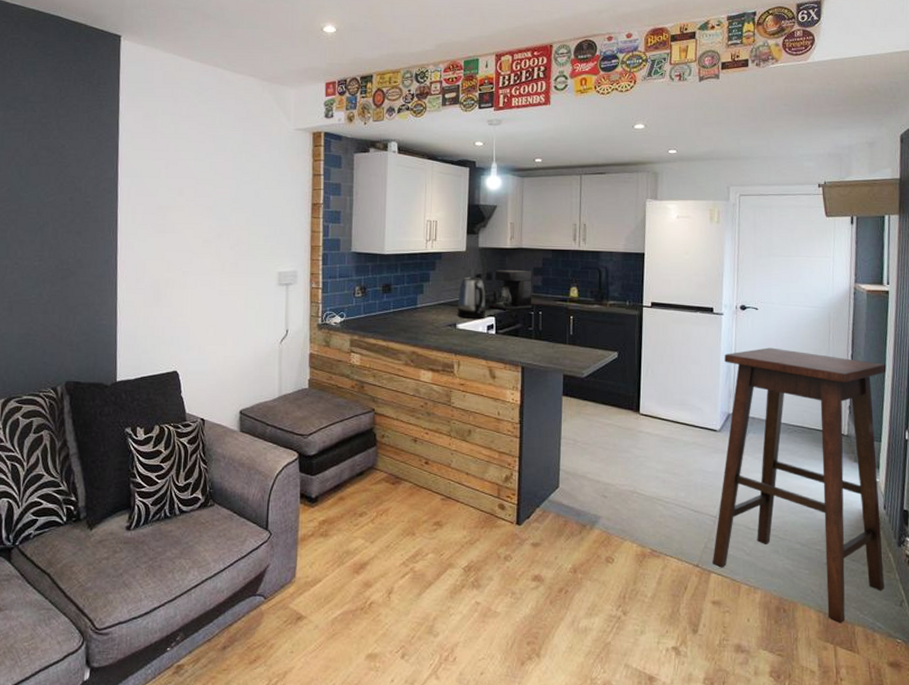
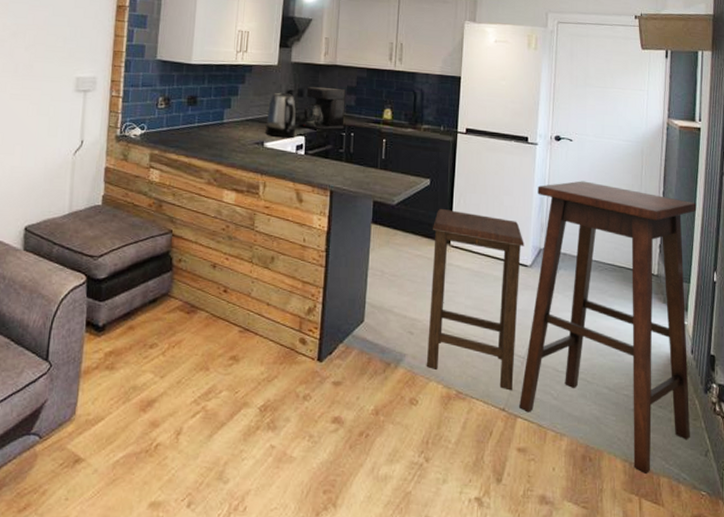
bar stool: none [620,379,713,548] -> present [426,208,524,391]

